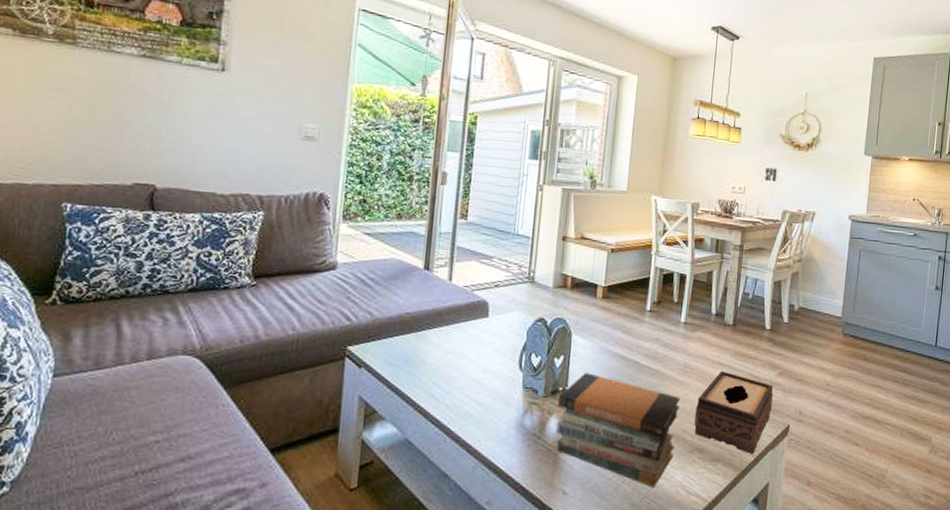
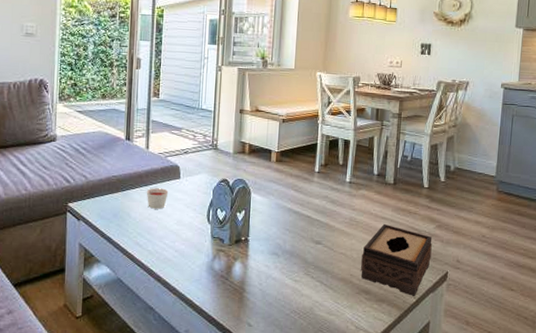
candle: none [446,328,474,354] -> present [146,188,169,209]
book stack: present [556,373,680,487] -> none [241,225,348,322]

